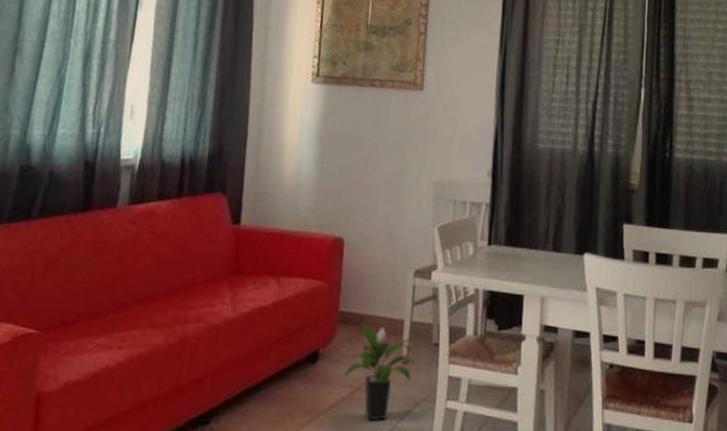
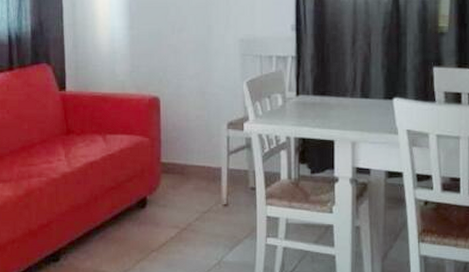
potted plant: present [344,322,416,421] -> none [171,171,235,257]

